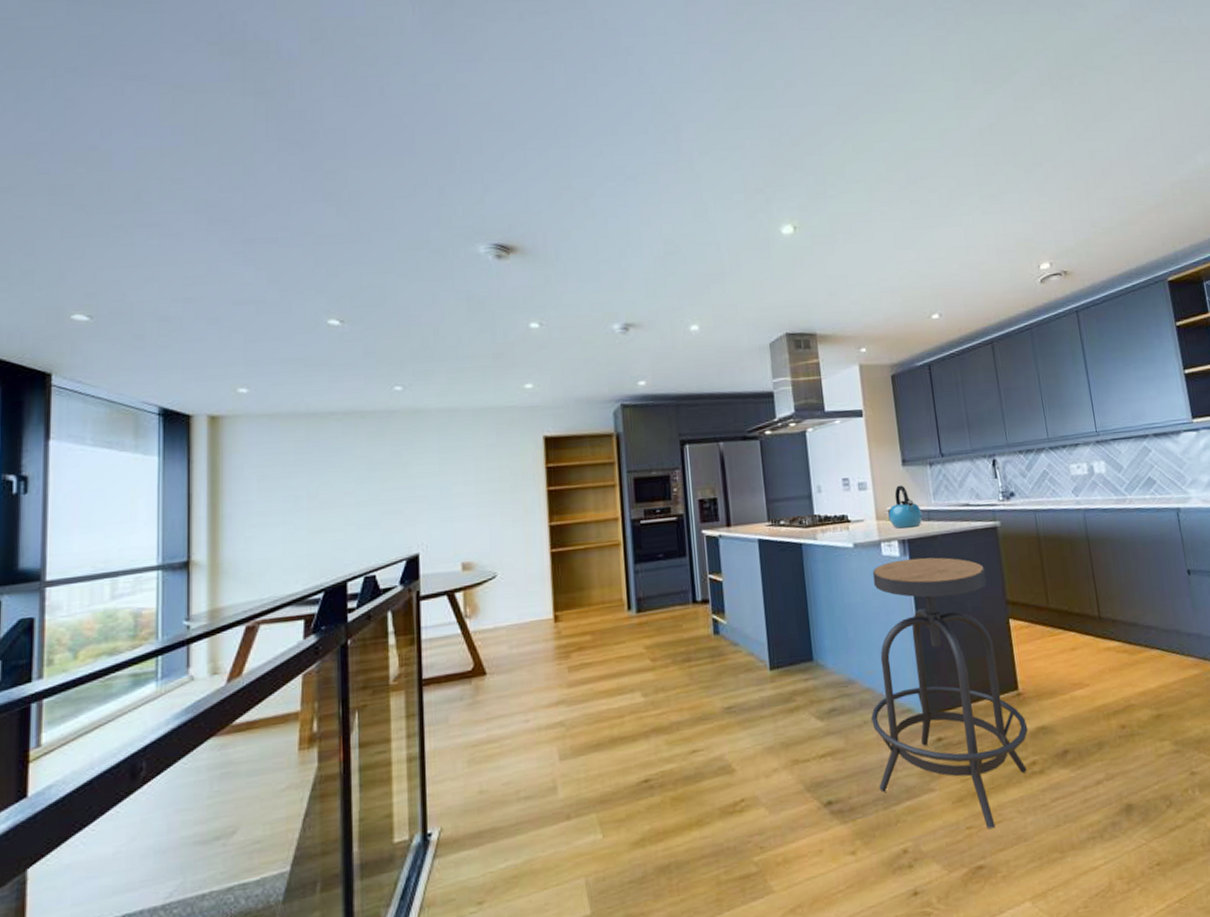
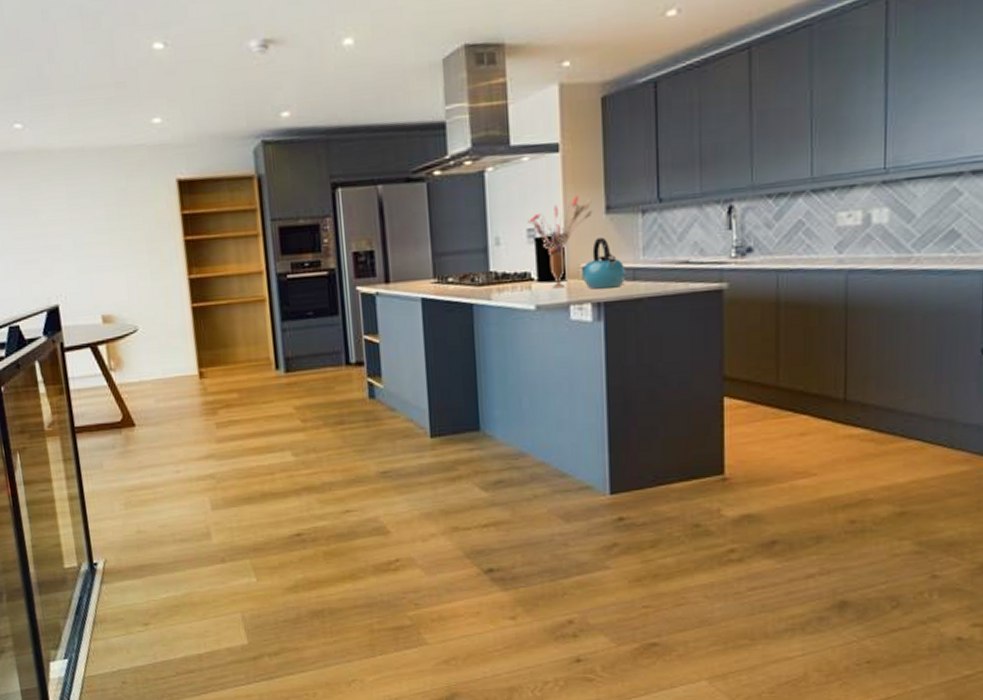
bouquet: none [842,451,892,529] -> present [527,195,593,289]
canister: none [848,483,877,525] -> present [533,235,567,284]
bar stool: present [871,557,1028,828] -> none [543,323,730,609]

